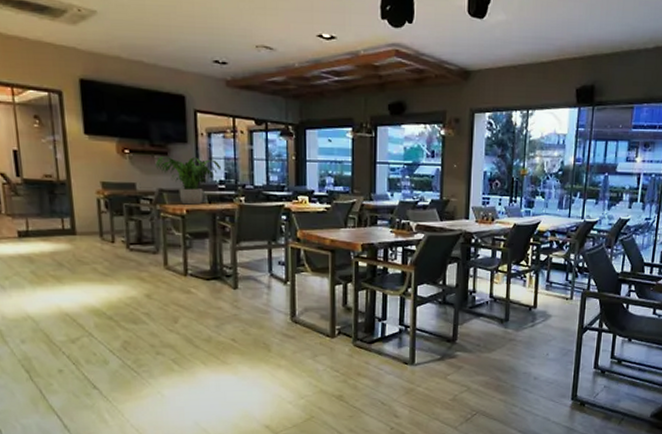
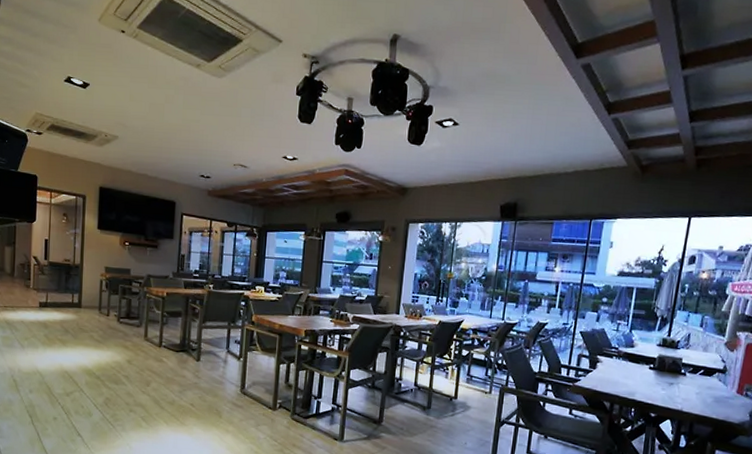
potted plant: present [155,156,222,205] -> none [147,249,198,289]

